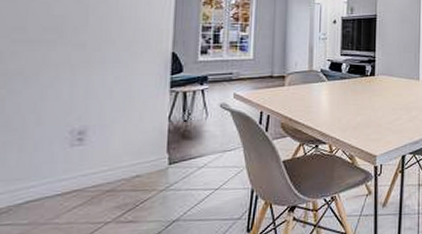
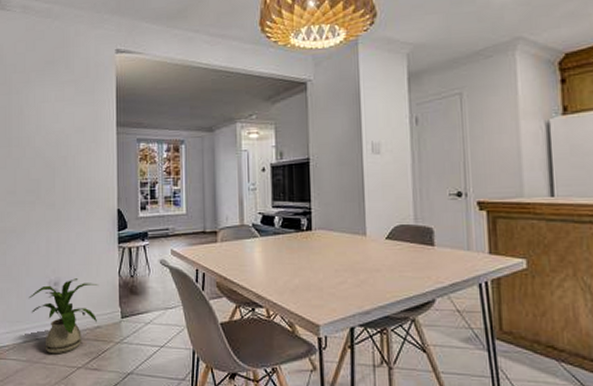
house plant: none [37,126,142,212] -> present [28,278,99,354]

